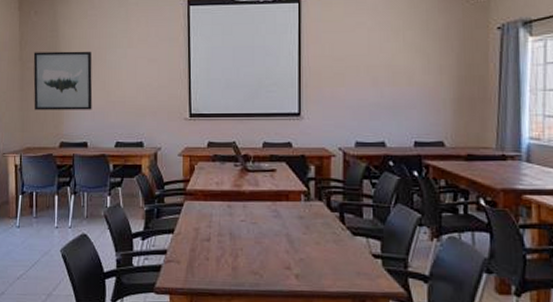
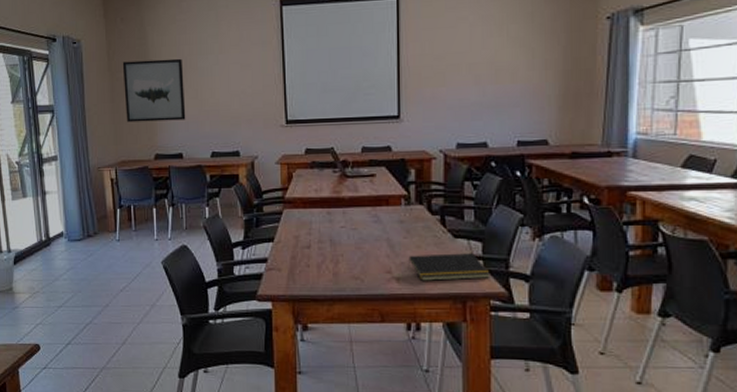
notepad: none [306,251,389,279] -> present [407,253,490,281]

